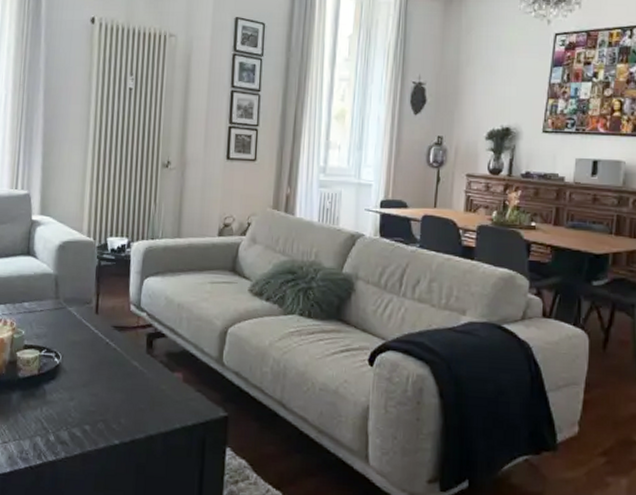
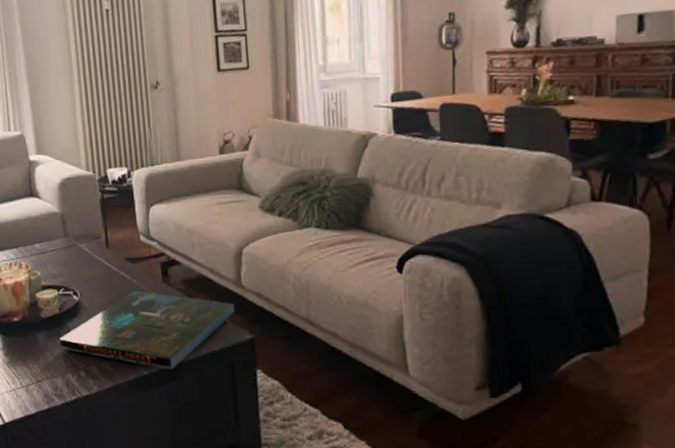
board game: none [33,359,213,441] -> present [60,291,235,370]

